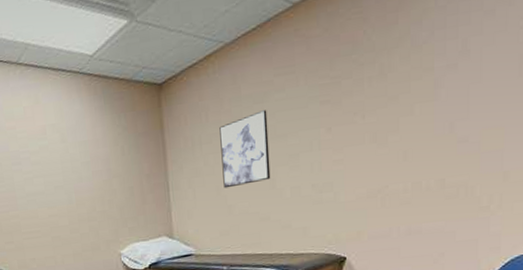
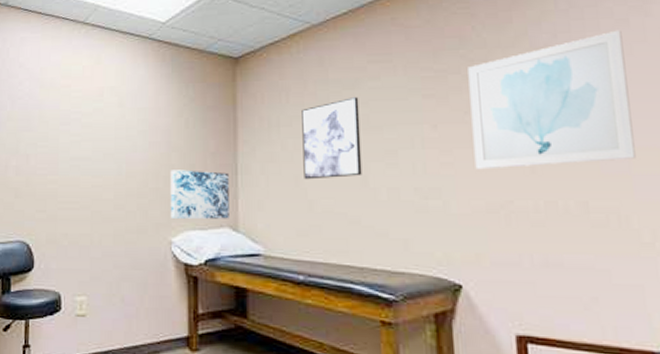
wall art: none [113,190,166,235] -> present [170,170,229,219]
wall art: none [358,21,488,163] -> present [468,30,636,170]

